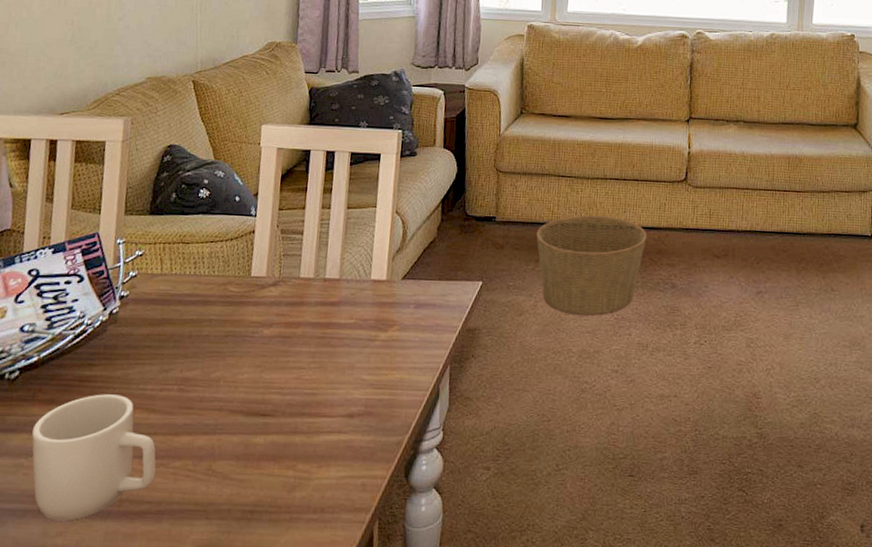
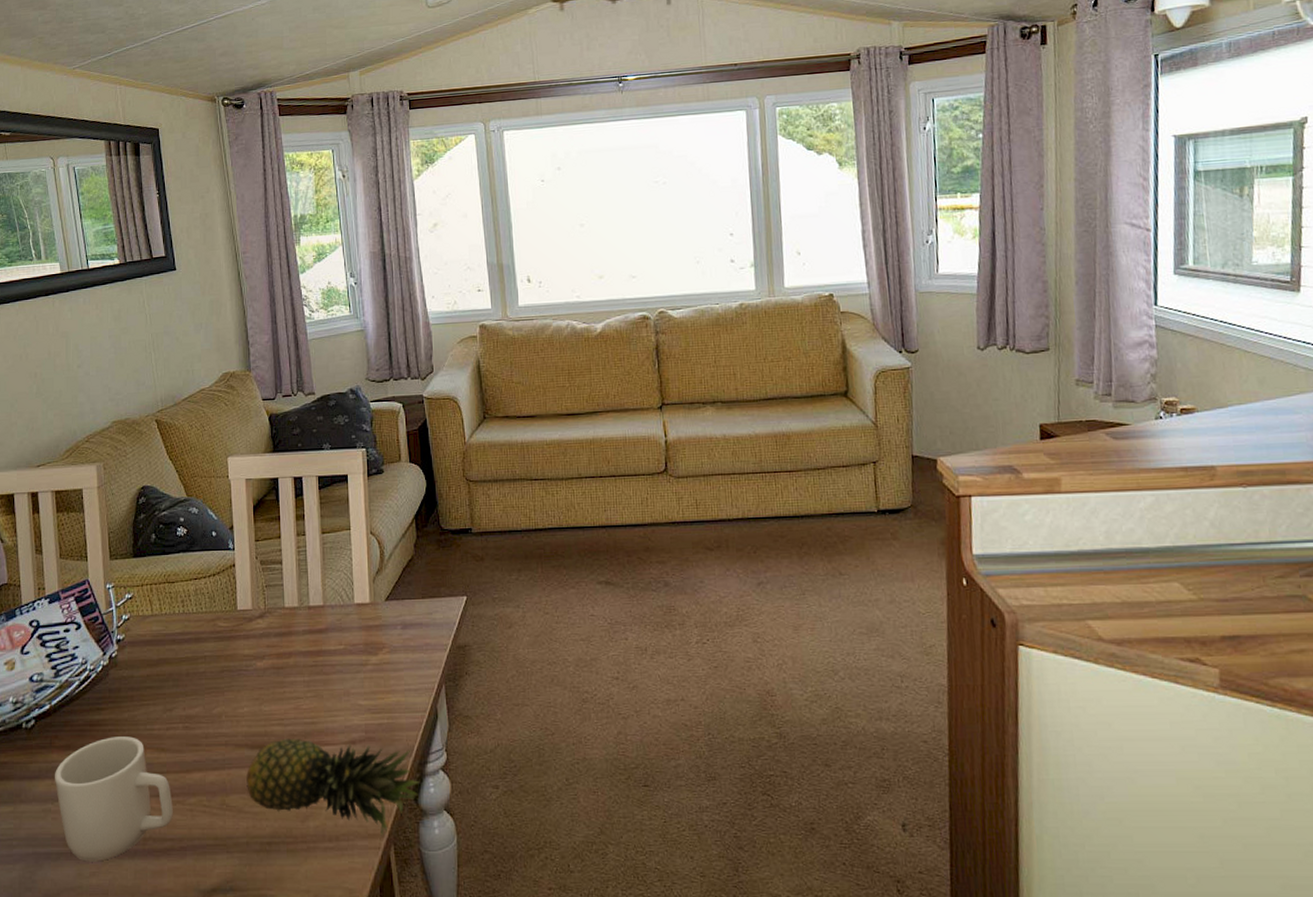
fruit: none [236,407,414,510] -> present [246,738,420,836]
basket: present [536,215,647,316] -> none [516,517,632,623]

